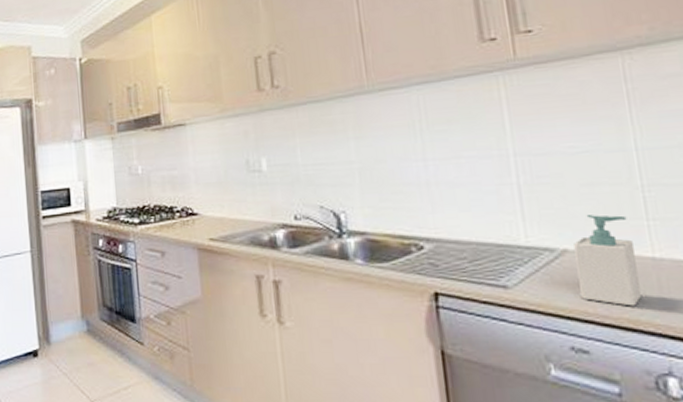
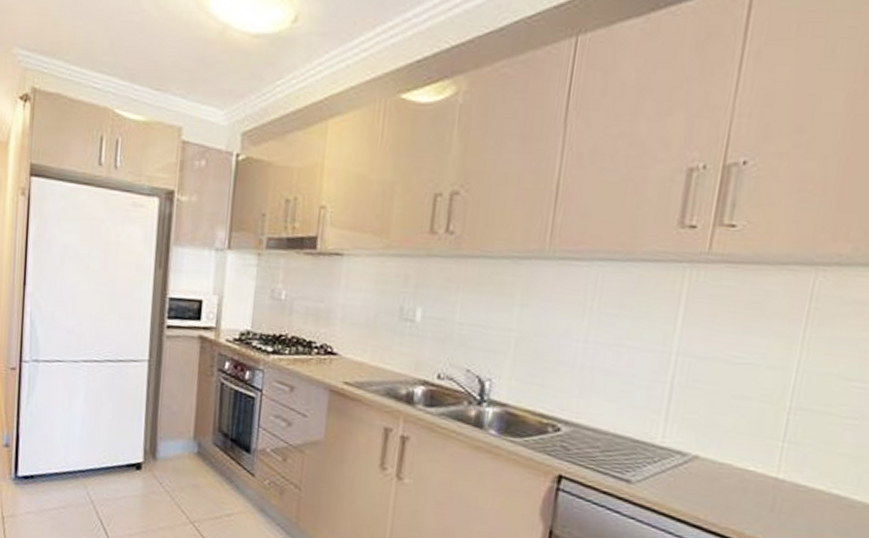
soap bottle: present [574,215,643,307] -> none [697,427,765,520]

